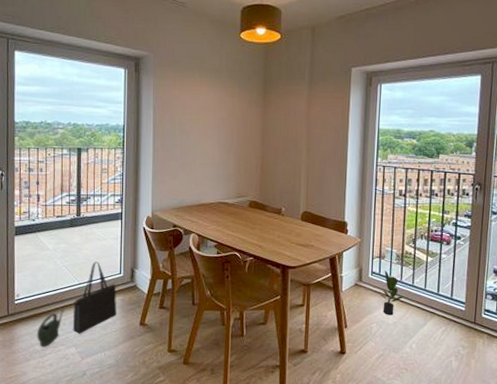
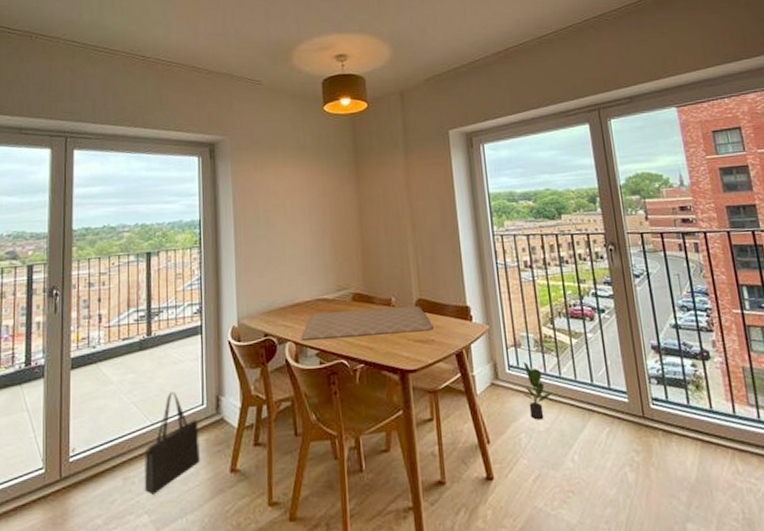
watering can: present [36,309,65,347] -> none [97,461,133,520]
placemat: none [203,214,314,238] -> present [300,305,434,340]

